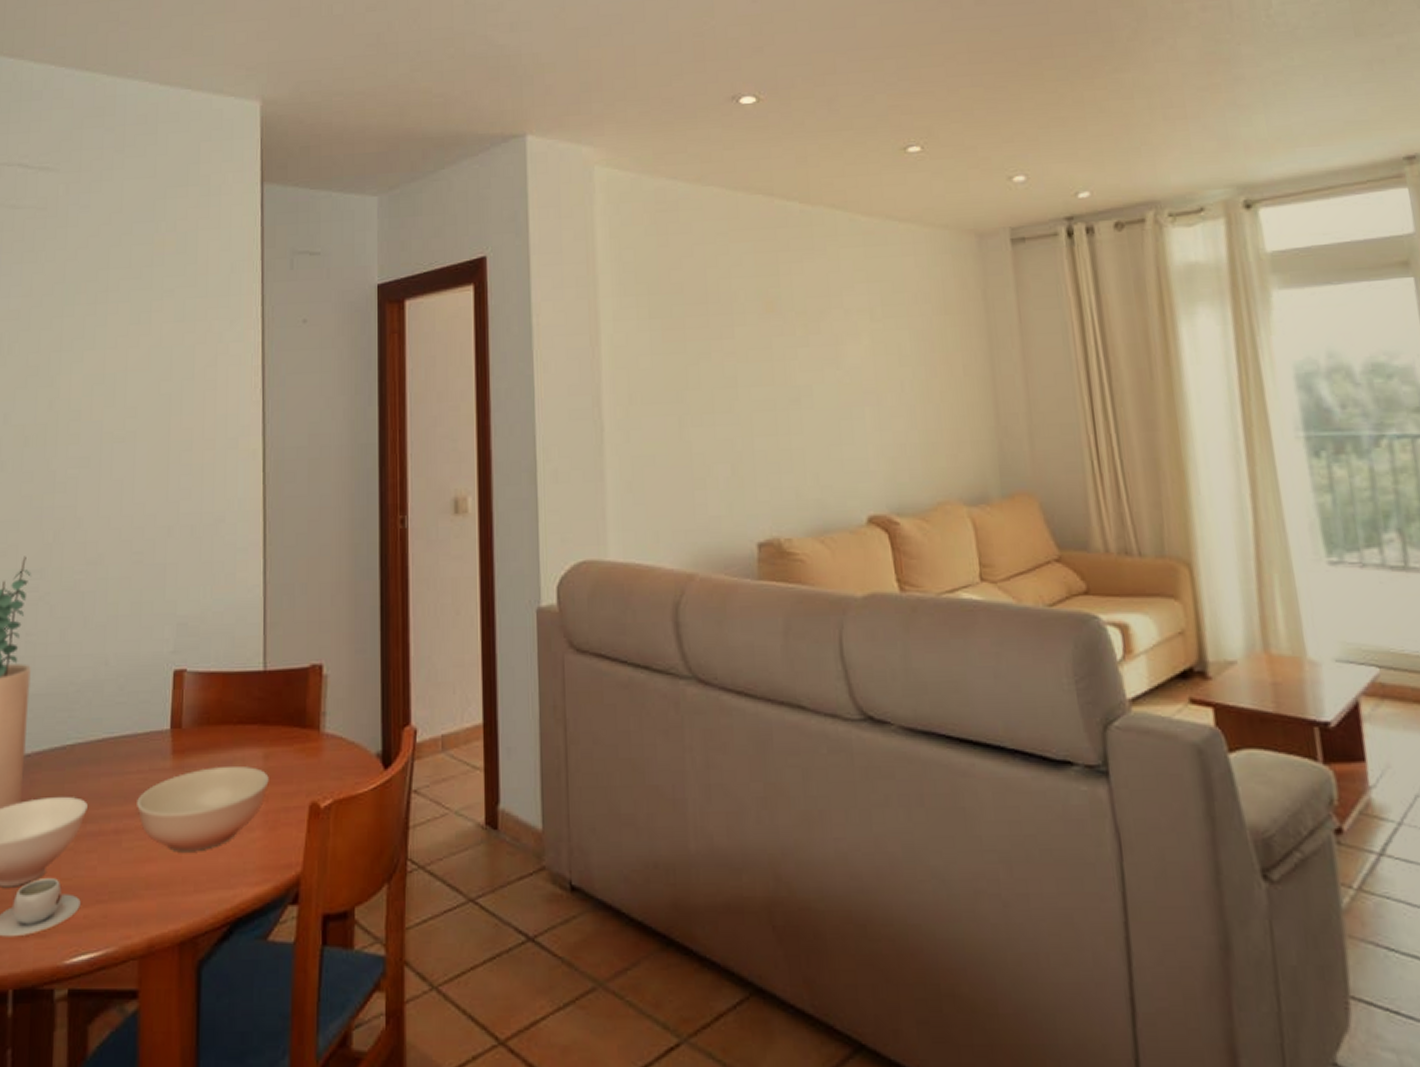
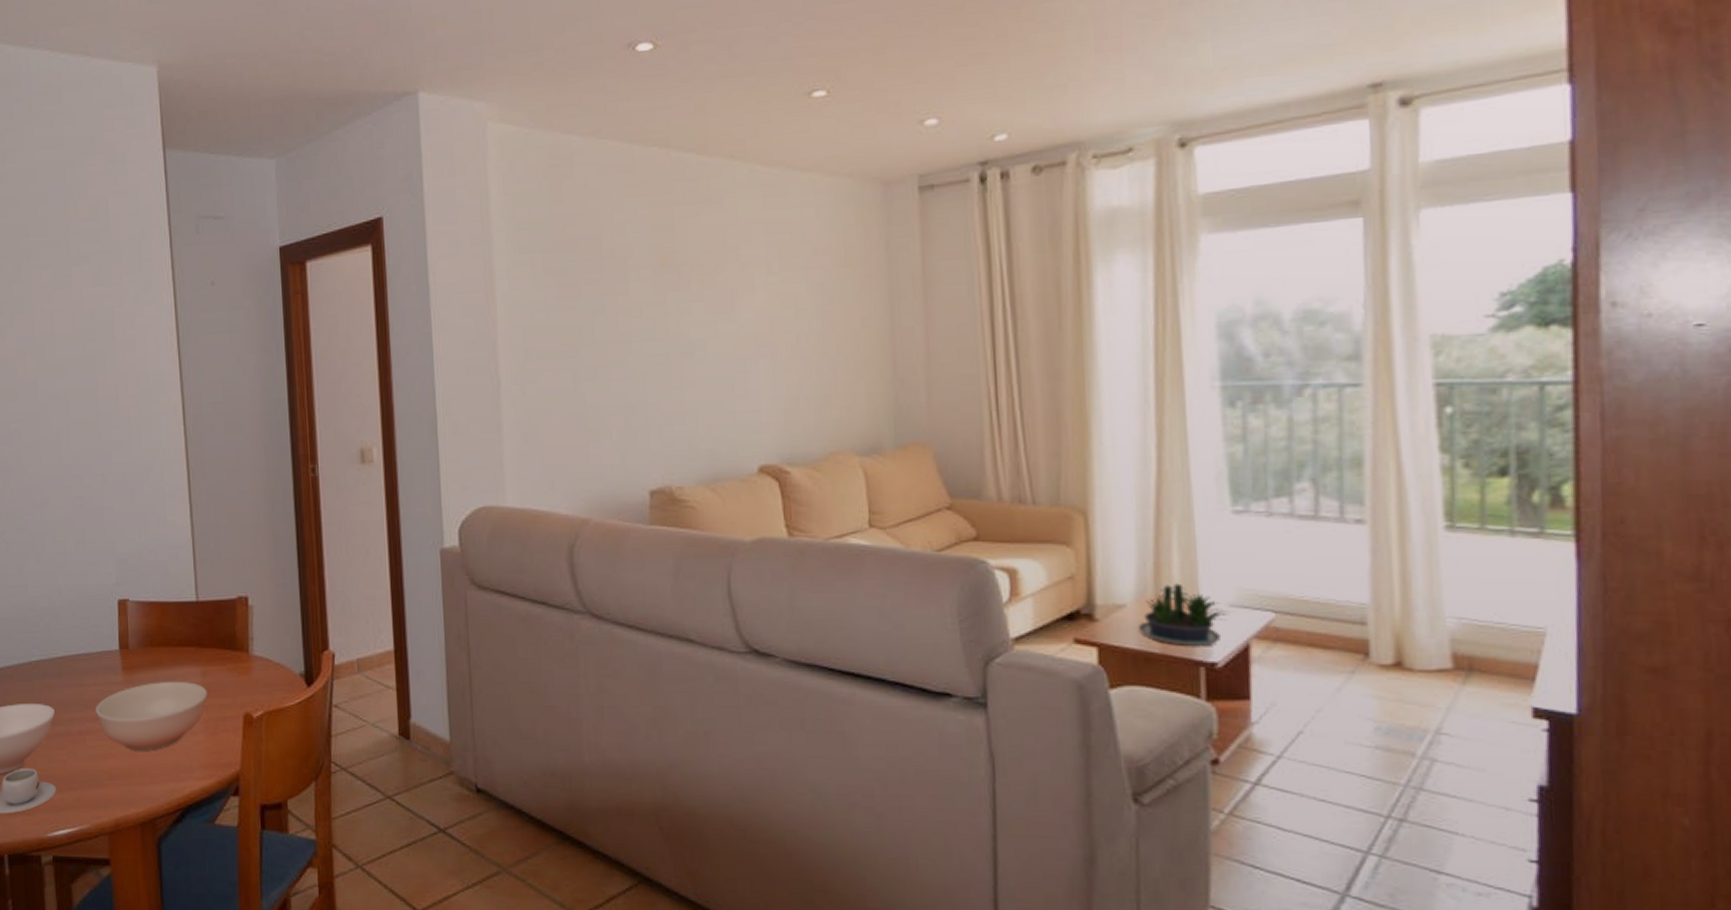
potted plant: none [1251,637,1337,704] -> present [1139,583,1230,646]

